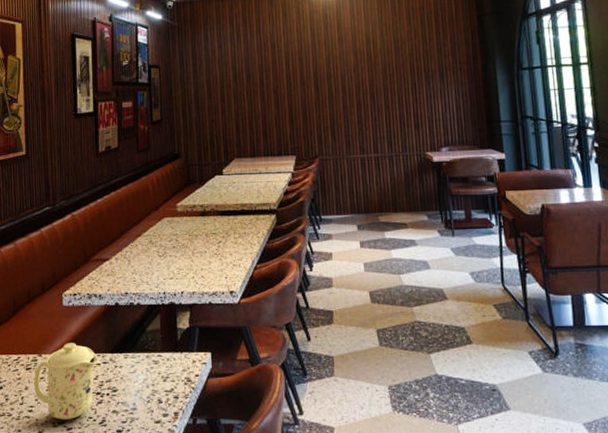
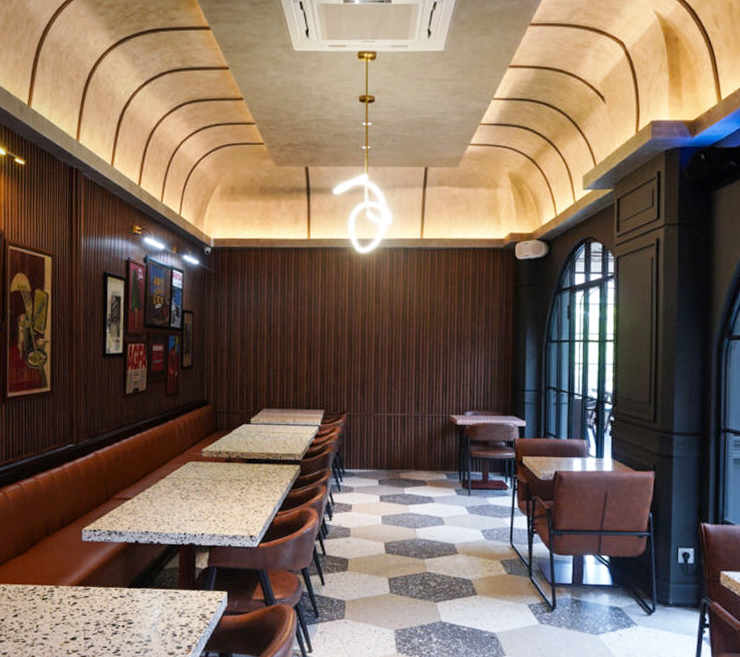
mug: present [34,343,98,420] -> none [50,576,115,648]

